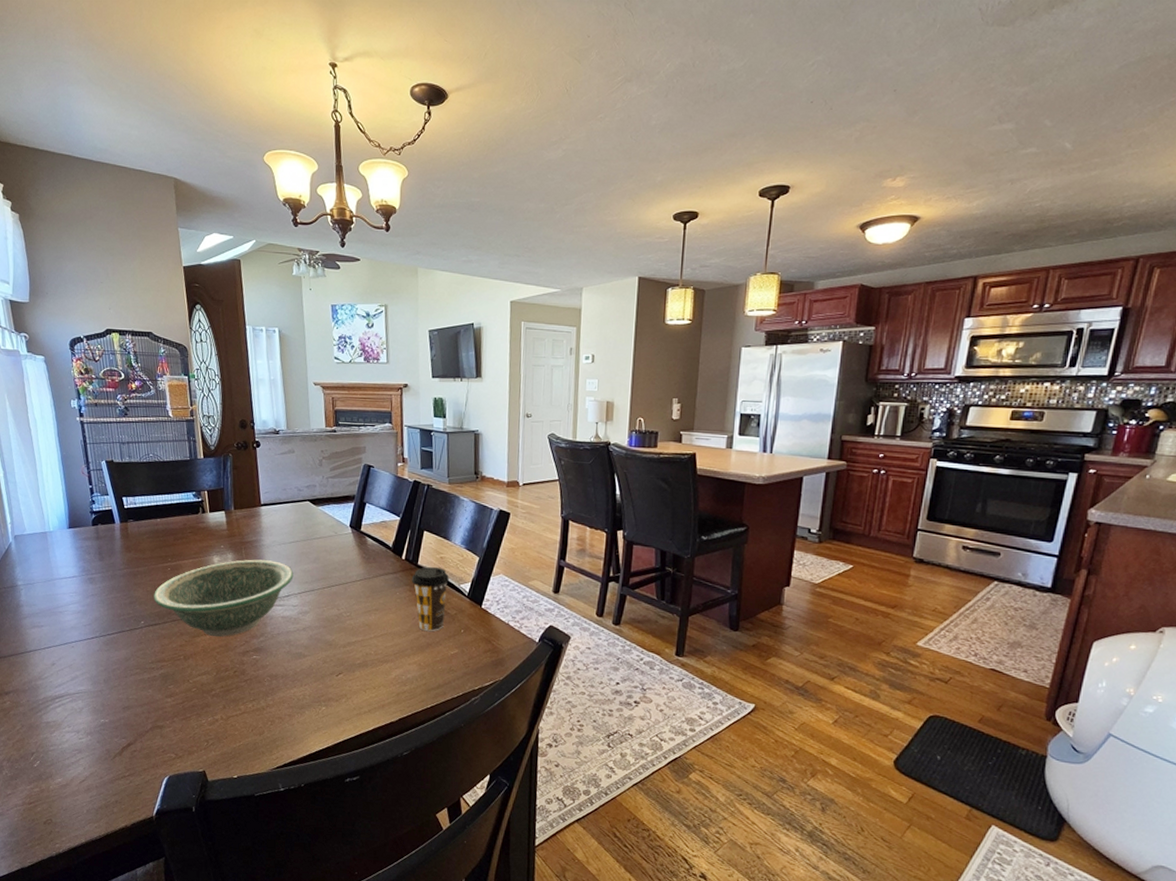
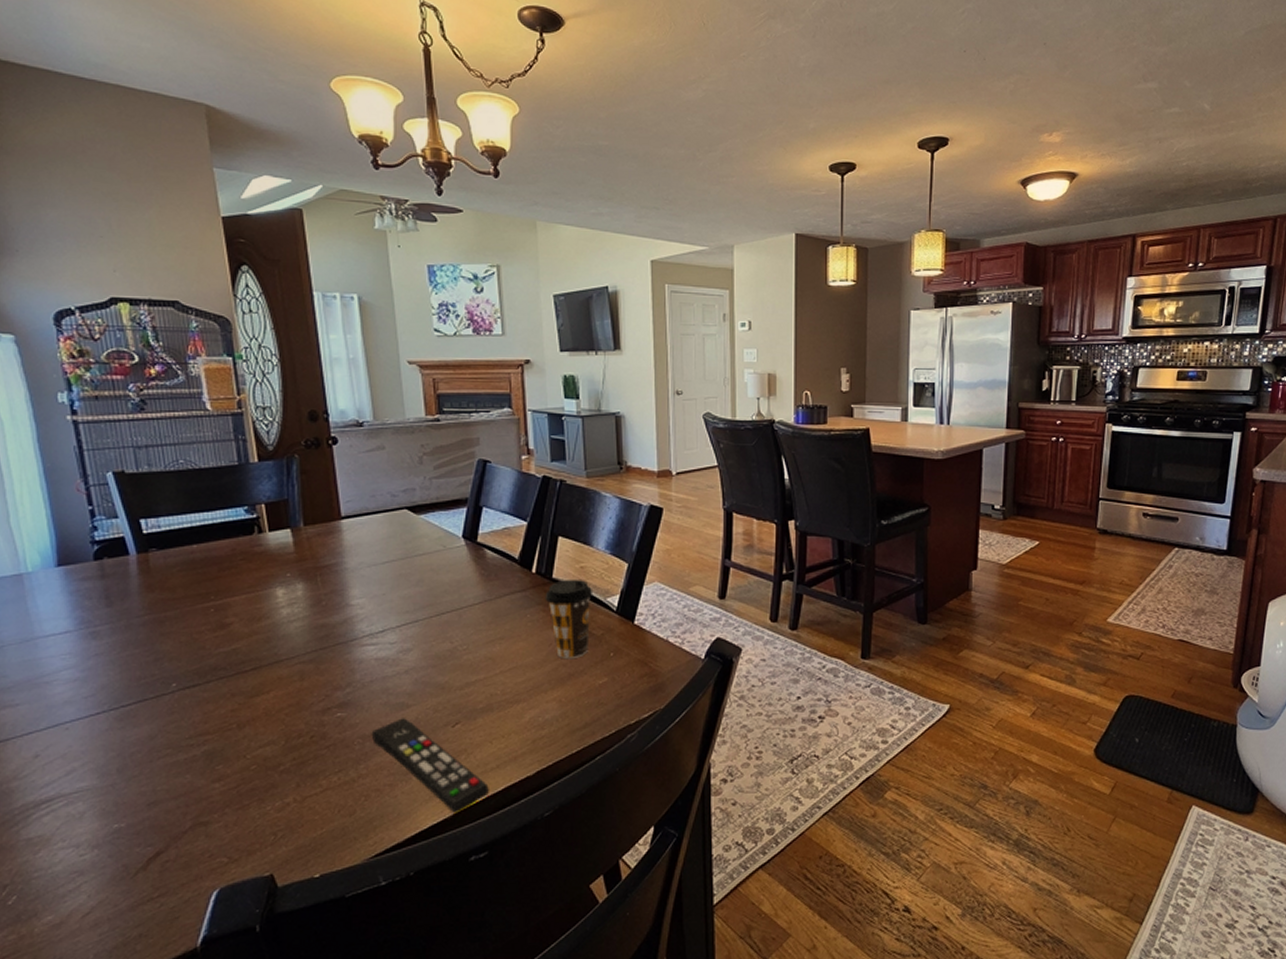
bowl: present [153,559,294,637] -> none [190,588,390,694]
remote control: none [277,665,362,744] -> present [371,718,489,814]

